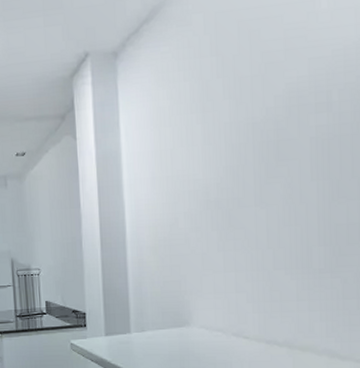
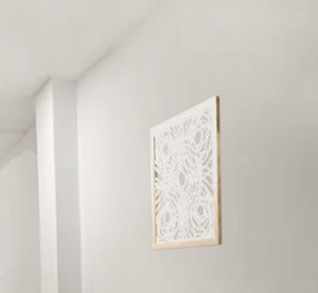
wall art: none [202,44,297,239] -> present [150,96,223,251]

